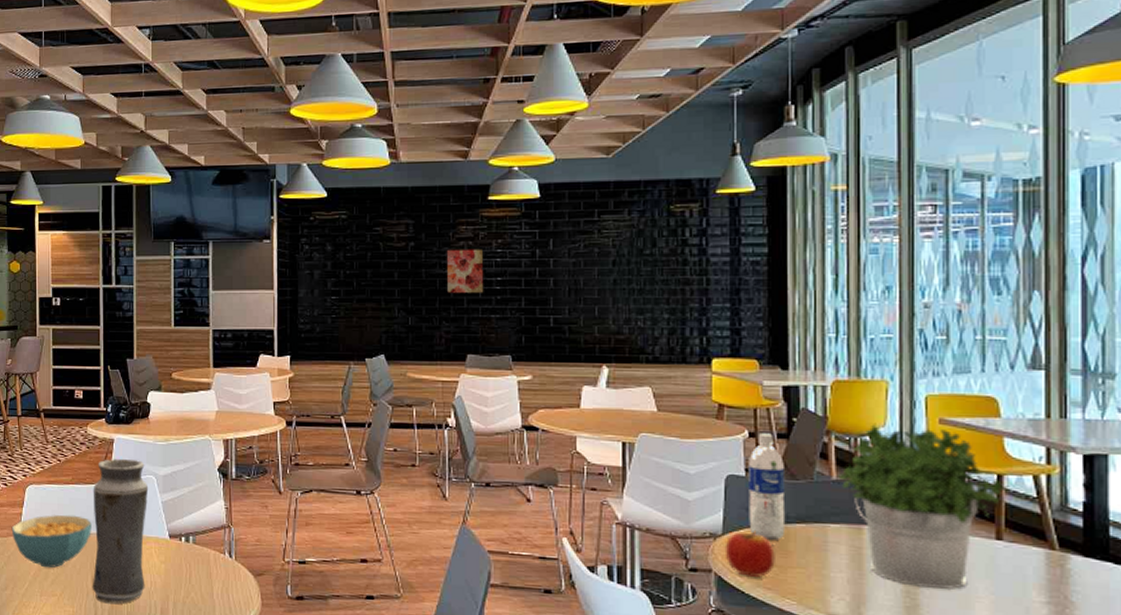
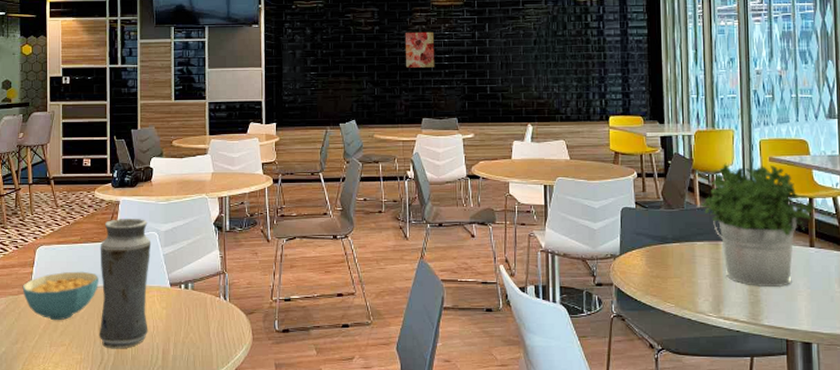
apple: present [724,531,775,577] -> none [622,251,659,287]
water bottle: present [749,433,786,540] -> none [638,173,665,257]

